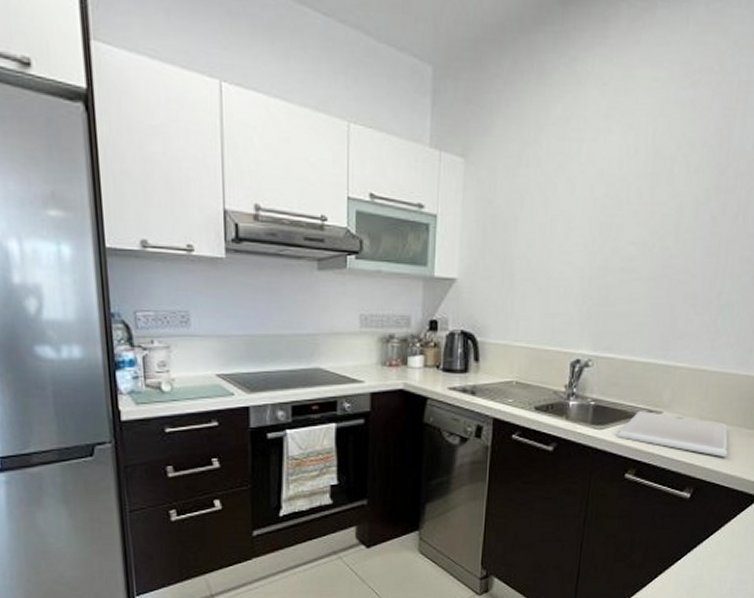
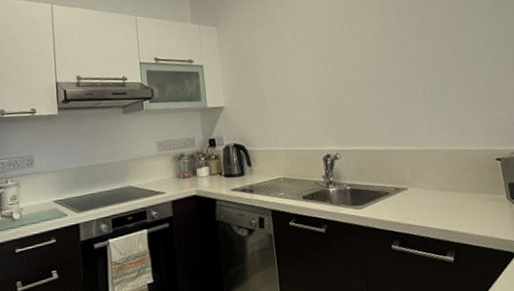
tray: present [617,411,728,458] -> none [375,189,474,221]

